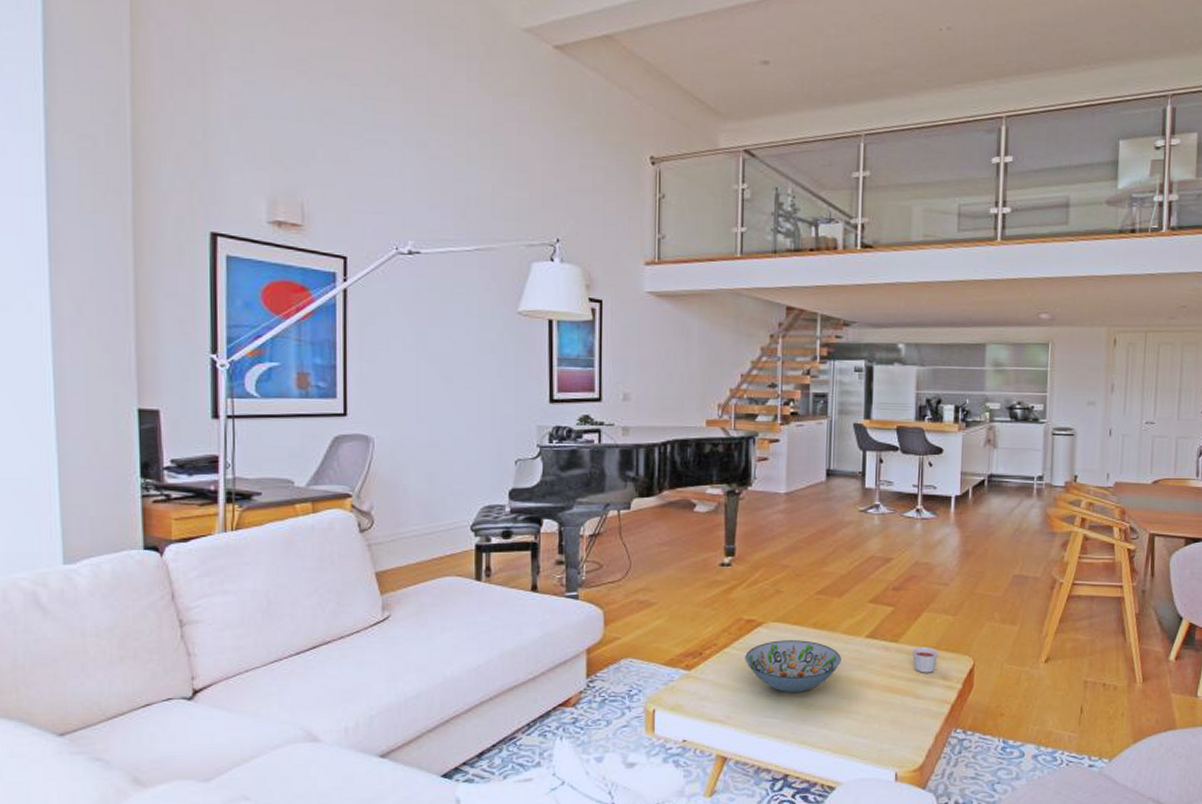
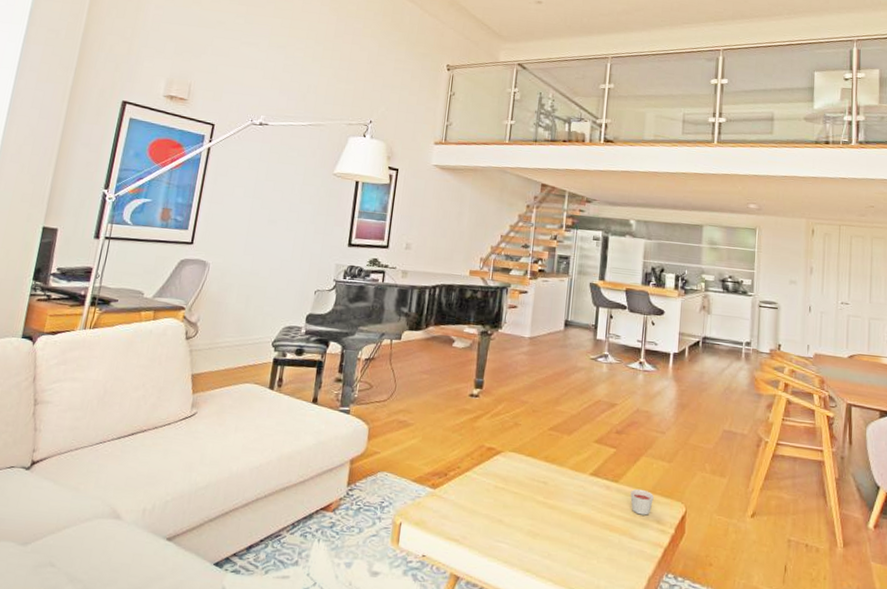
decorative bowl: present [745,640,841,692] -> none [483,469,567,521]

